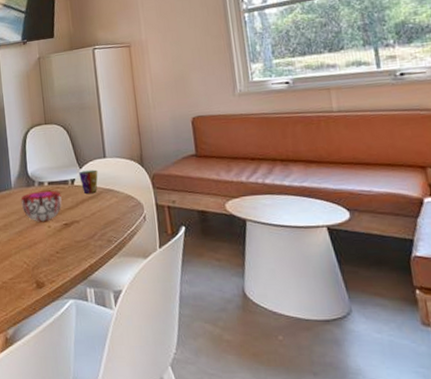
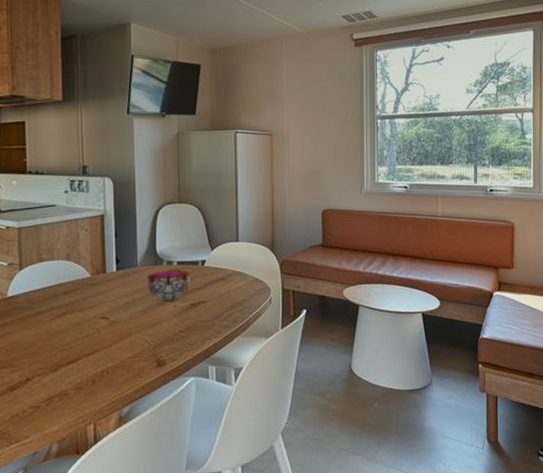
cup: present [79,169,98,193] -> none [210,252,229,275]

